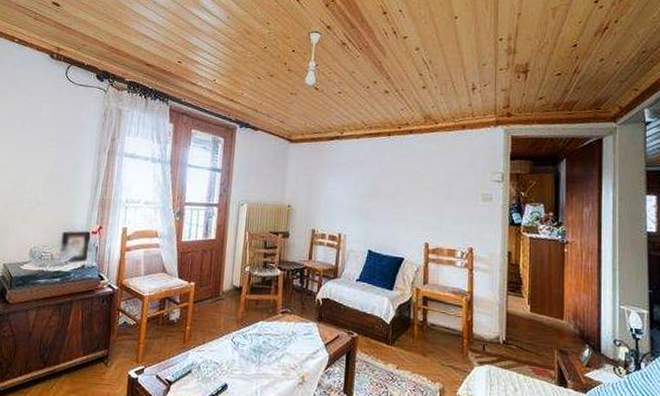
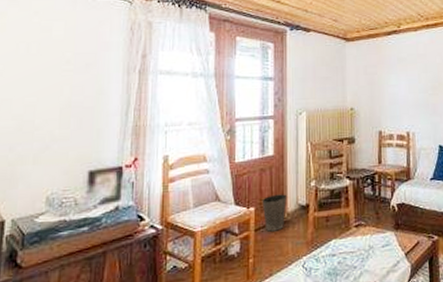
waste basket: none [201,274,223,306] -> present [262,194,287,232]

